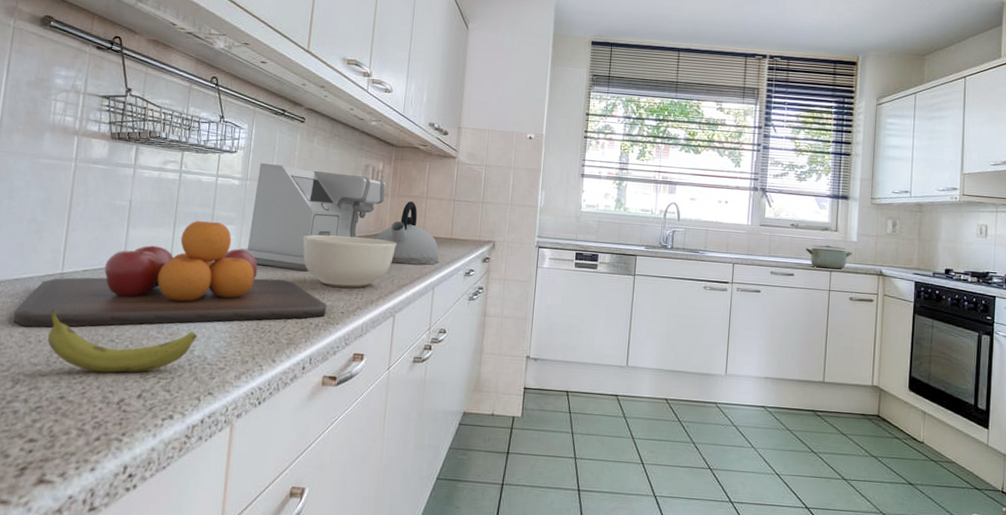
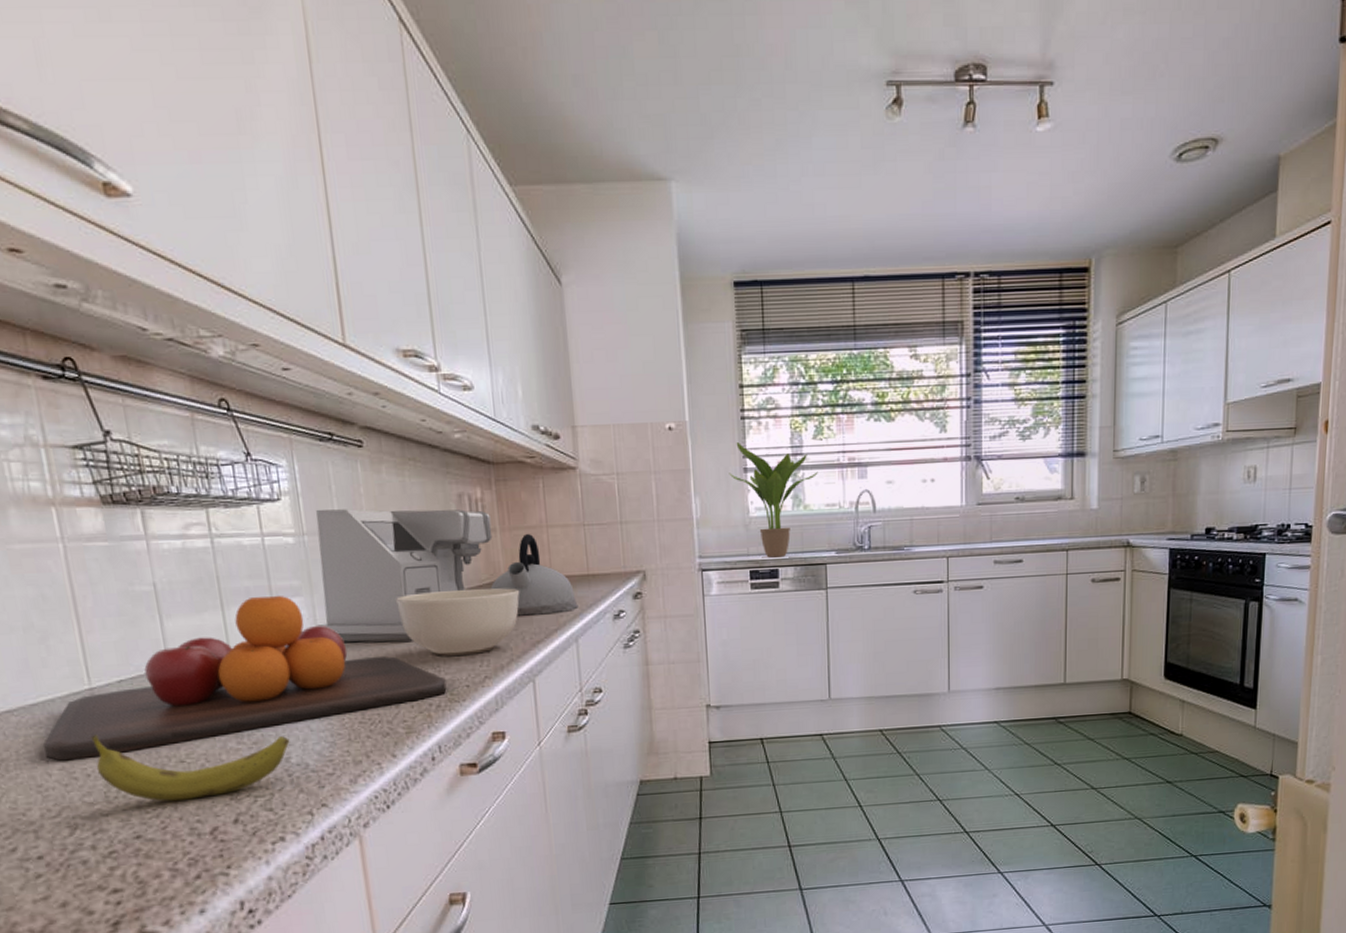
potted plant: none [569,154,638,246] -> present [729,442,818,558]
saucepan: present [805,245,852,270] -> none [1034,518,1093,548]

